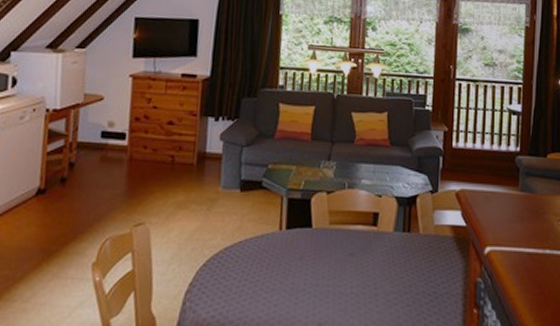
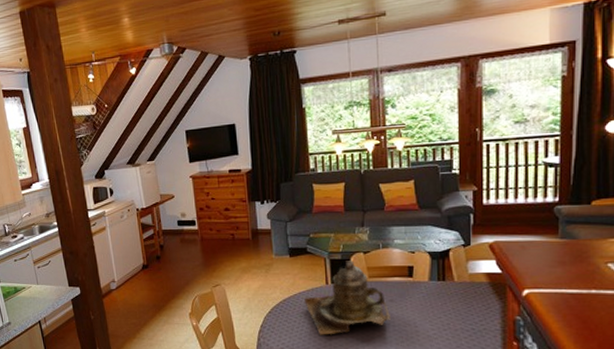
teapot: none [250,201,349,299] -> present [304,260,390,335]

